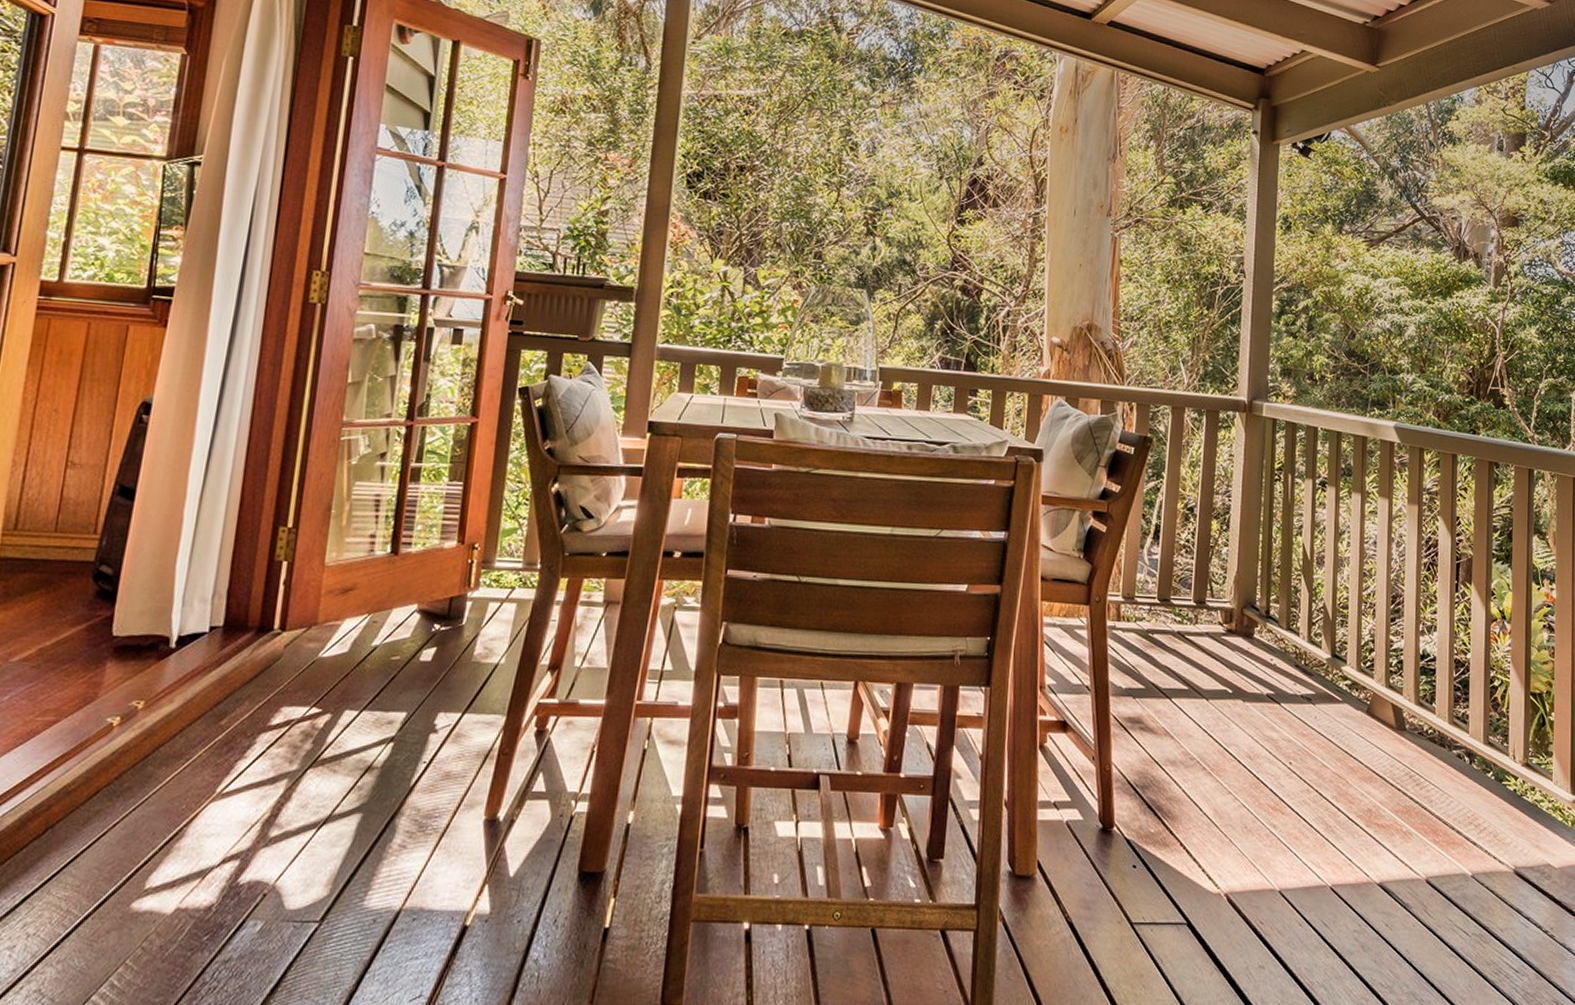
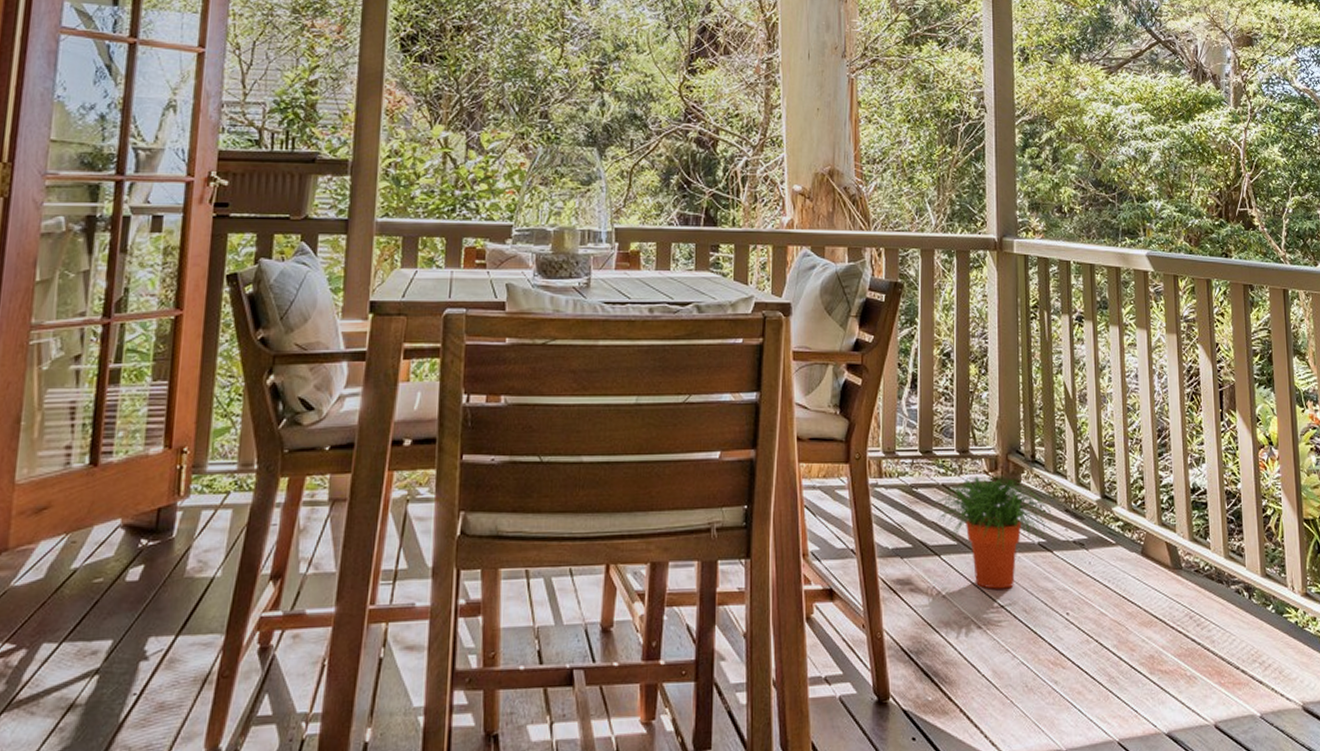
potted plant: none [1166,626,1283,735] -> present [932,475,1054,589]

